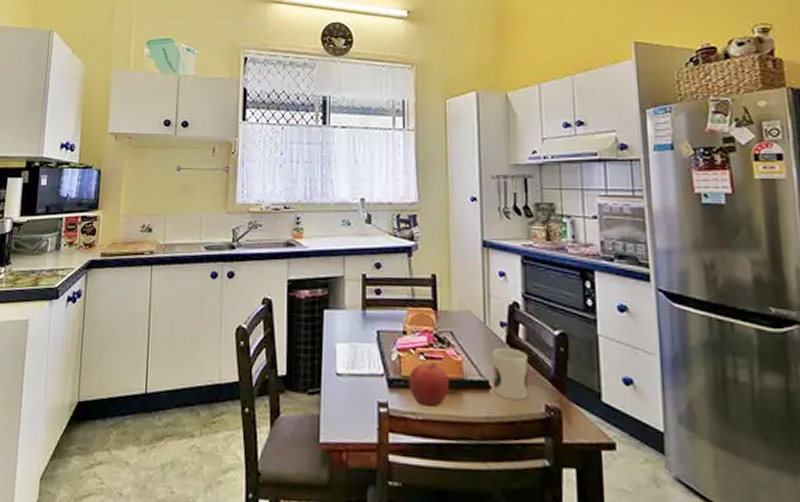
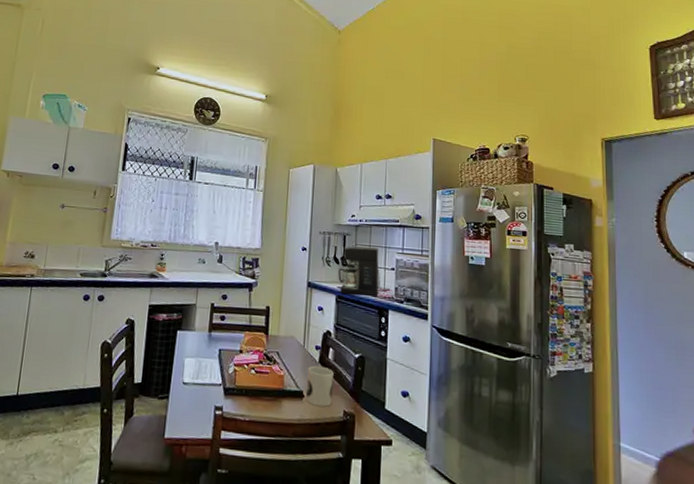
fruit: present [408,362,449,408] -> none [240,375,273,412]
coffee maker: none [521,190,578,254] -> present [338,246,379,296]

